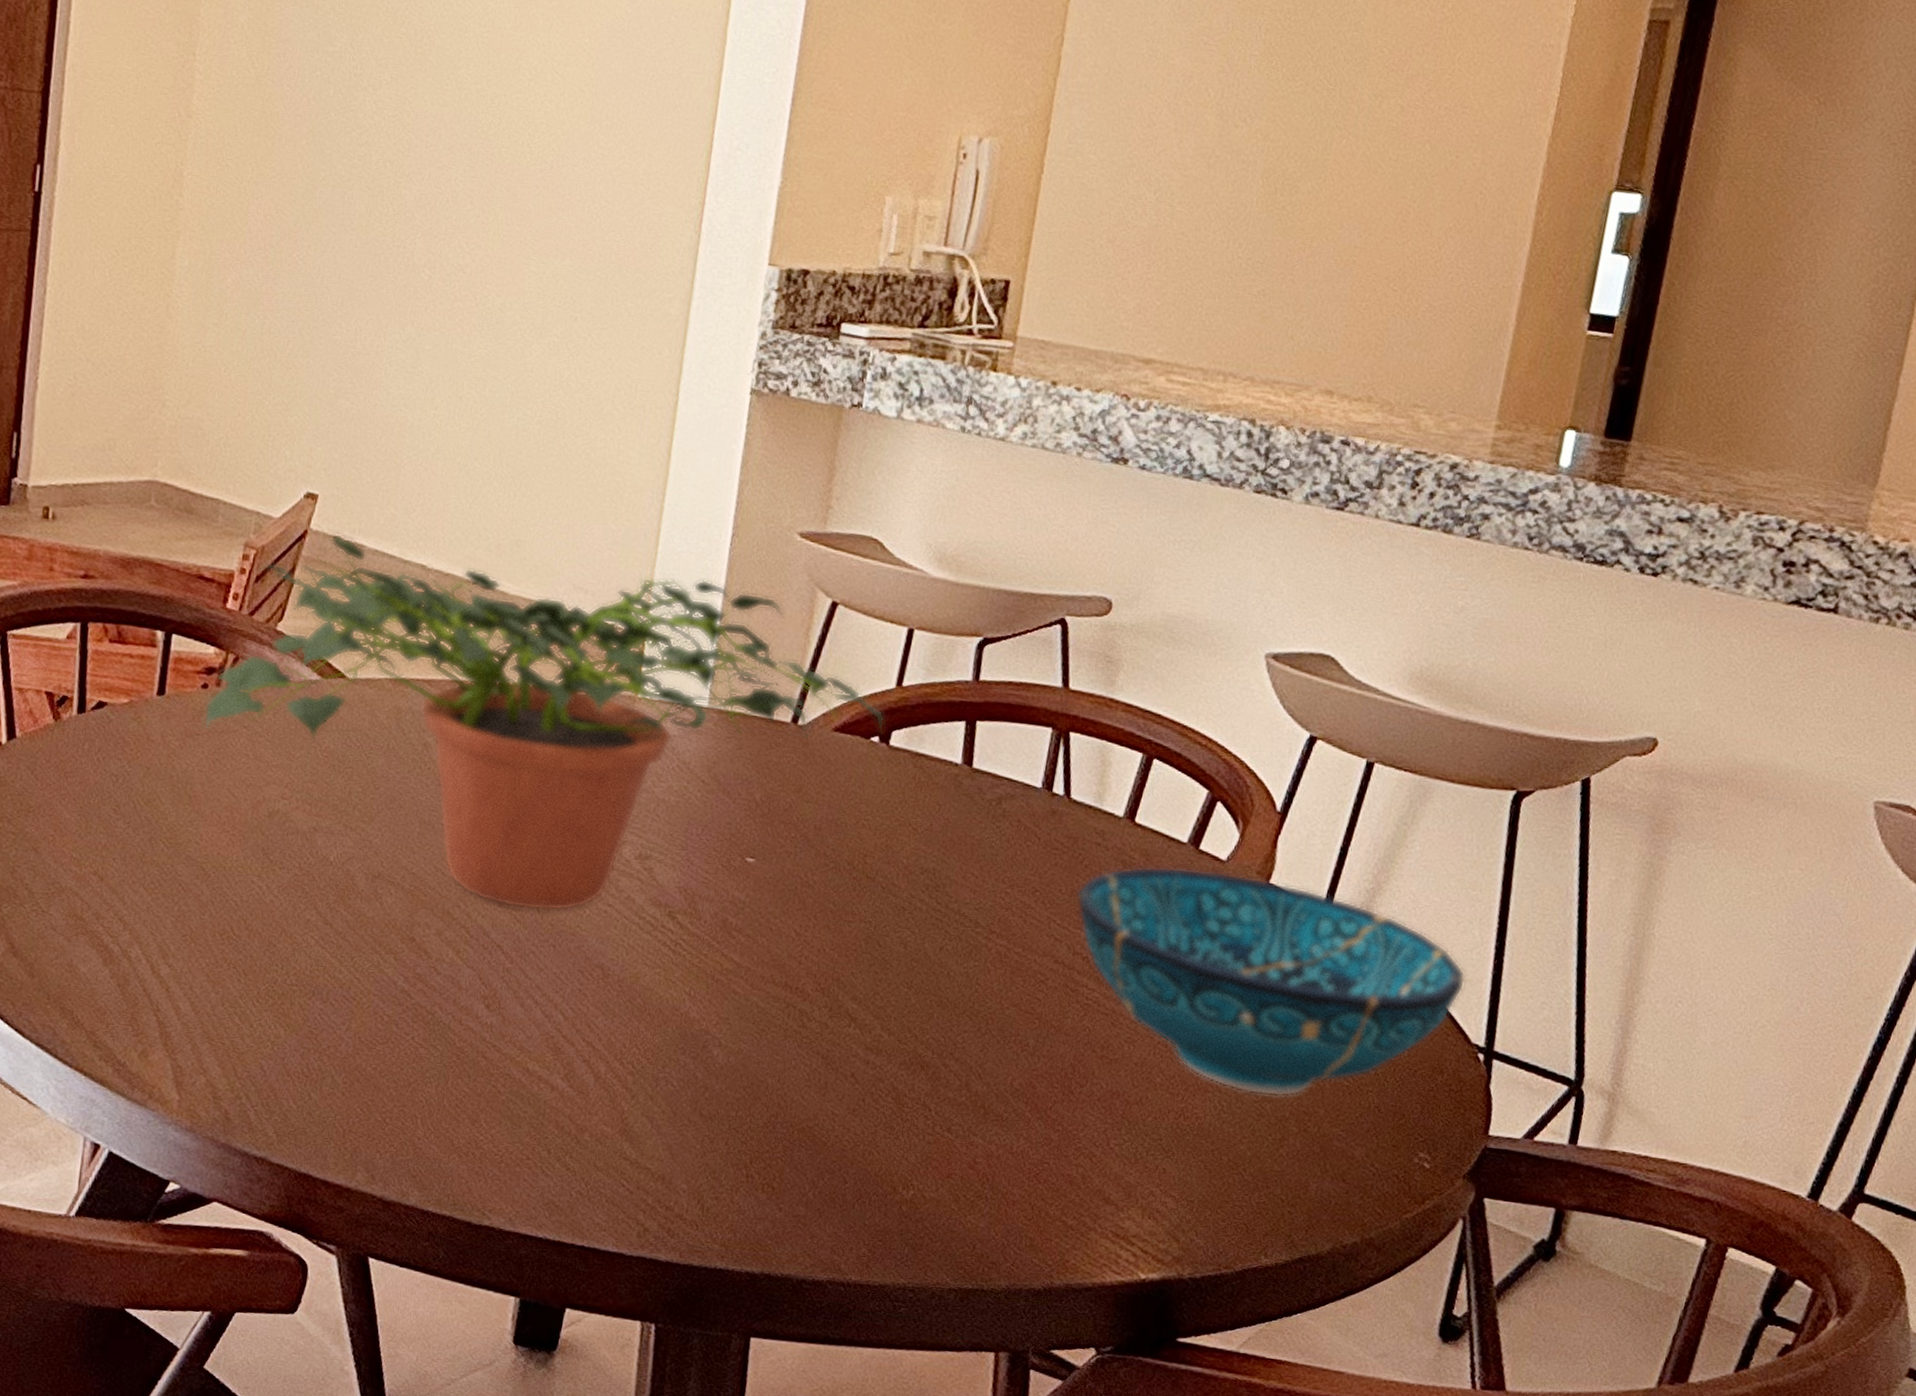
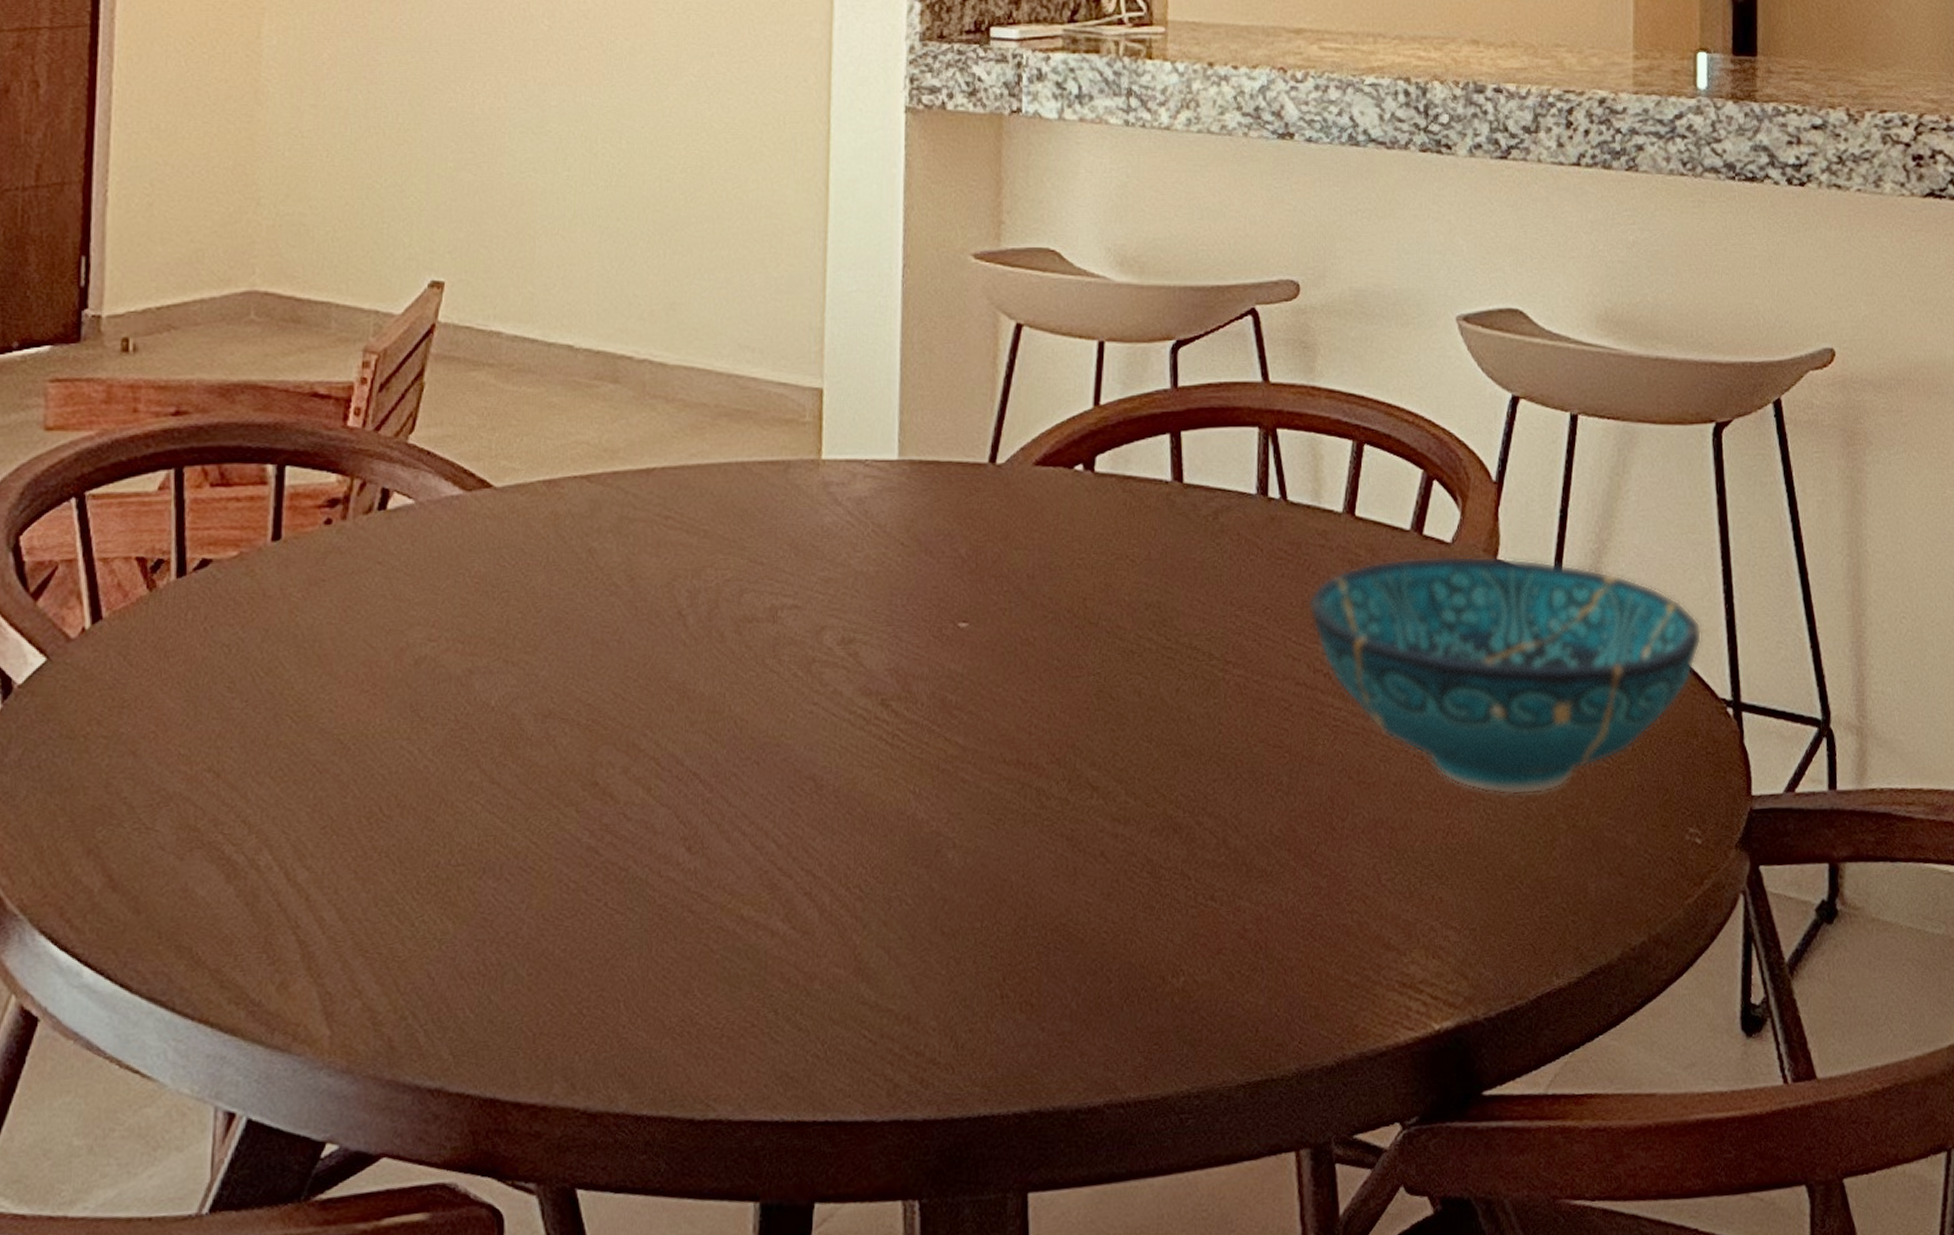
potted plant: present [203,533,885,912] -> none [329,318,1087,726]

